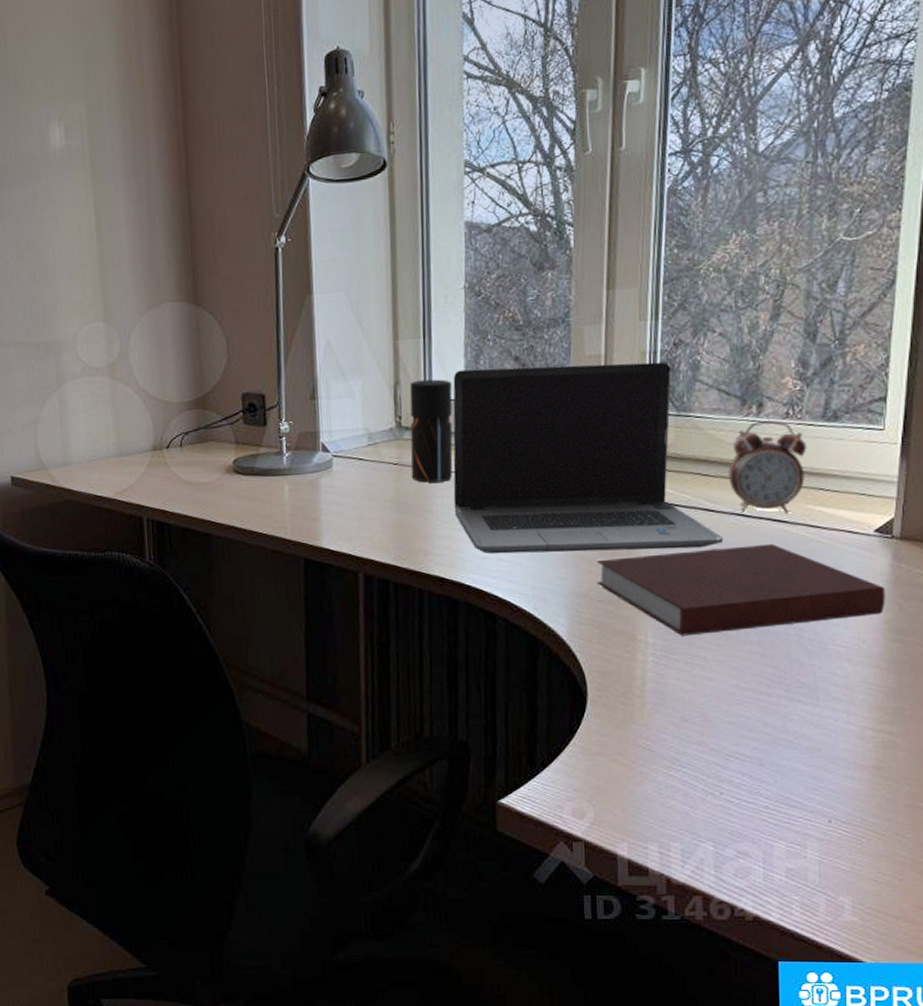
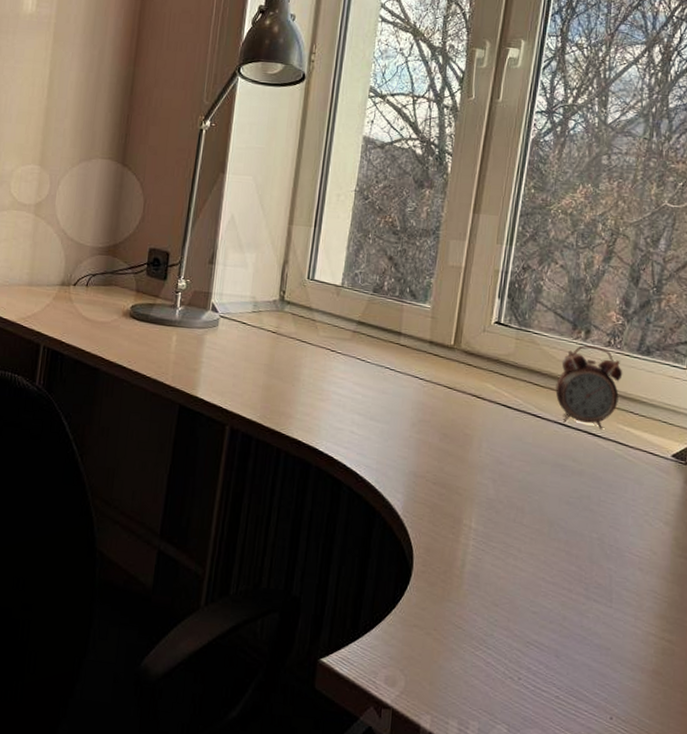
pepper grinder: present [409,379,453,483] -> none [286,262,333,355]
laptop computer: present [453,361,724,554] -> none [318,260,546,449]
notebook: present [596,543,886,636] -> none [433,445,677,531]

